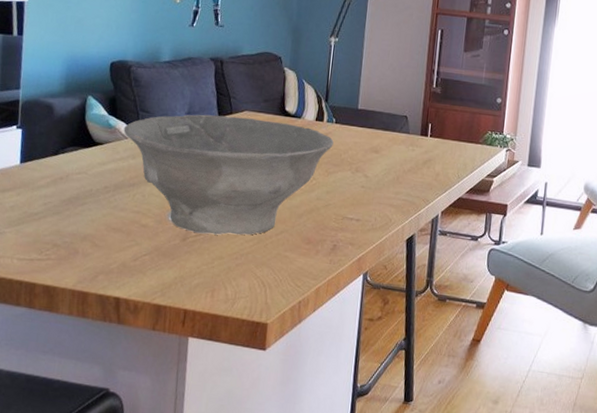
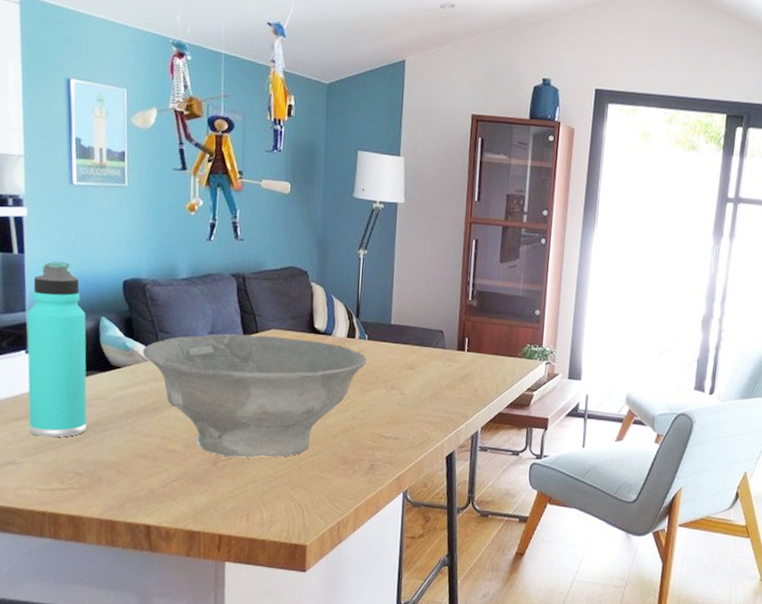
thermos bottle: none [14,43,75,210] -> present [27,261,87,438]

